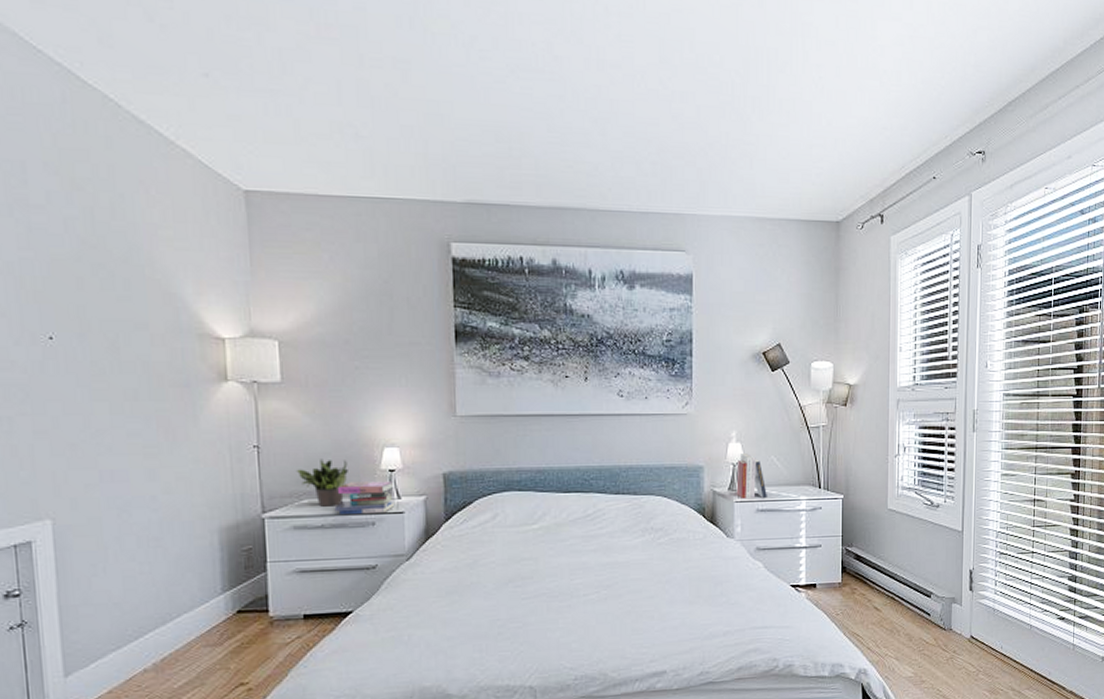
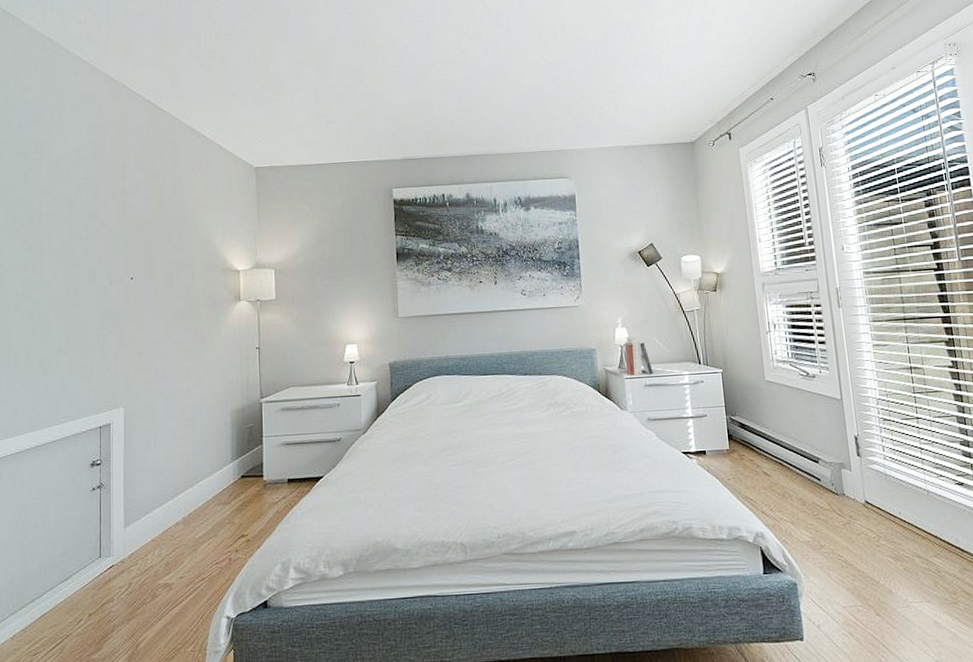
potted plant: present [296,459,348,507] -> none [284,355,321,392]
books: present [334,481,395,514] -> none [311,371,354,398]

